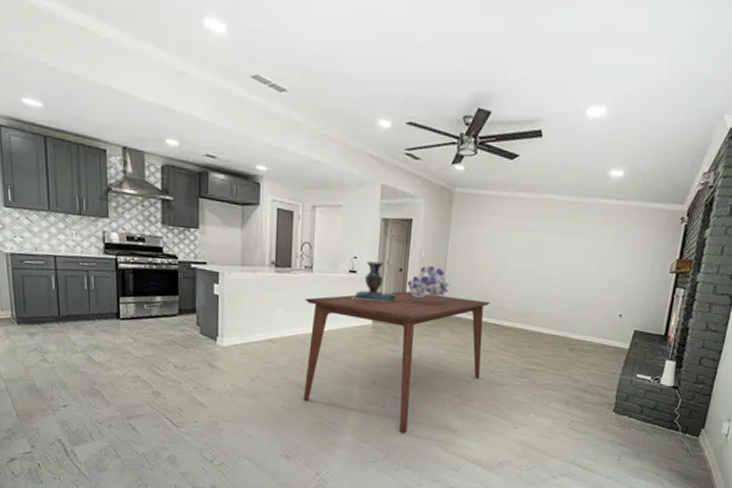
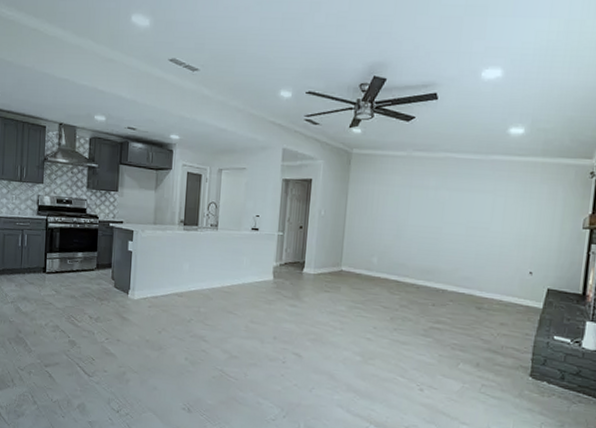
dining table: present [303,291,490,433] -> none [205,247,391,391]
decorative urn: present [352,261,396,303] -> none [254,219,297,259]
bouquet: present [407,265,450,298] -> none [307,222,349,254]

